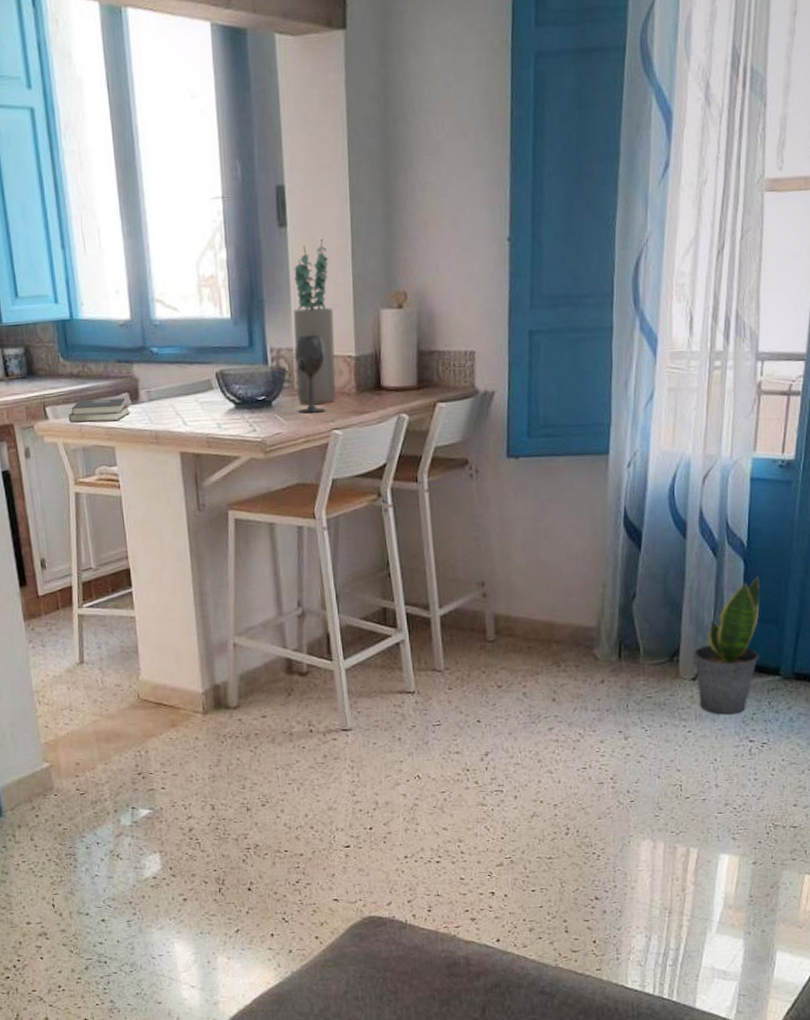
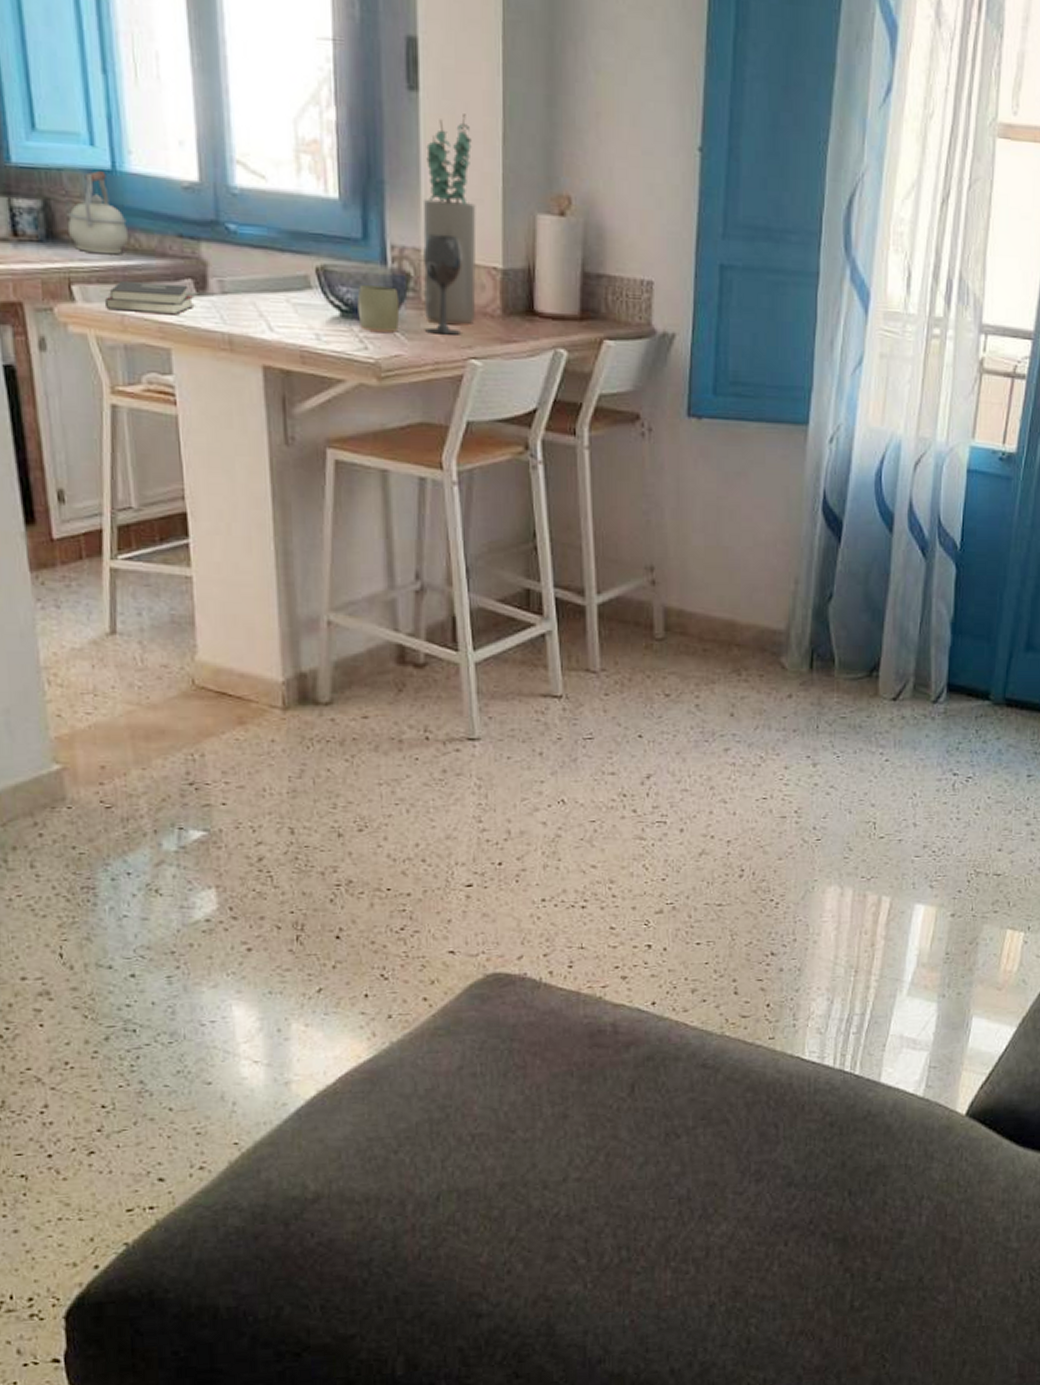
kettle: none [41,321,84,383] -> present [67,171,129,255]
mug: none [247,381,279,417] -> present [357,285,400,332]
potted plant: present [694,576,760,715] -> none [896,584,972,743]

